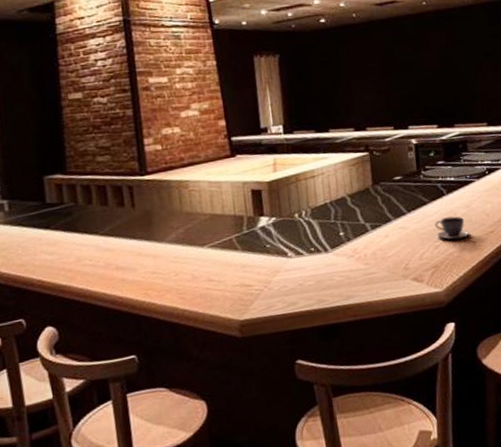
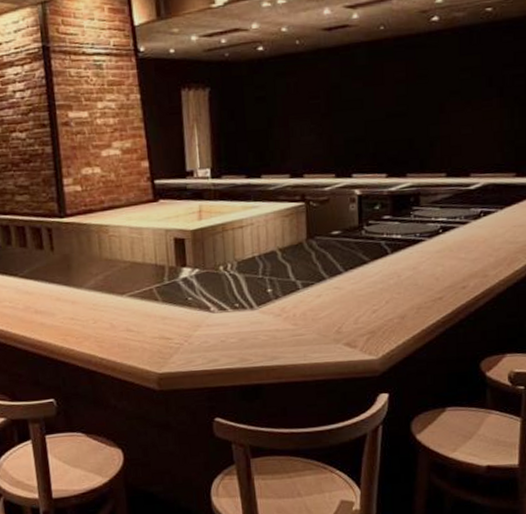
teacup: present [435,216,470,240] -> none [374,278,414,304]

